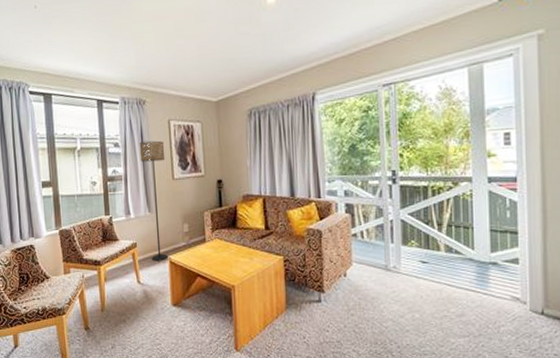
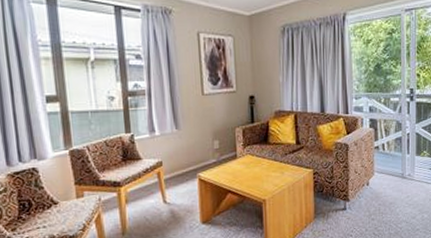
floor lamp: present [139,140,168,261] -> none [164,53,197,180]

